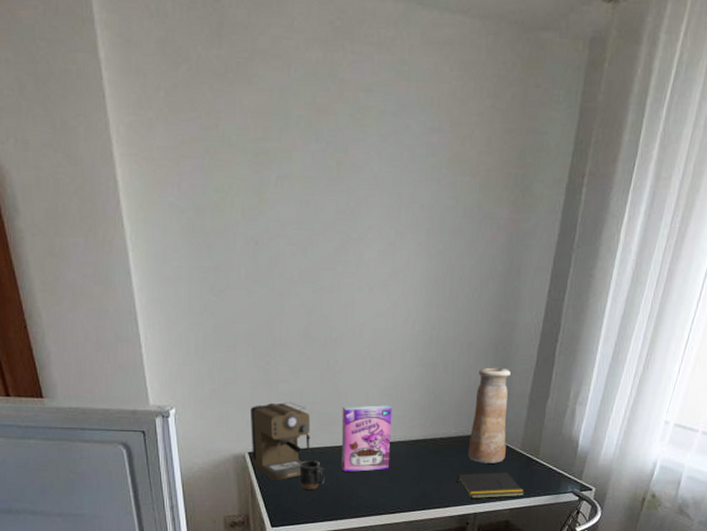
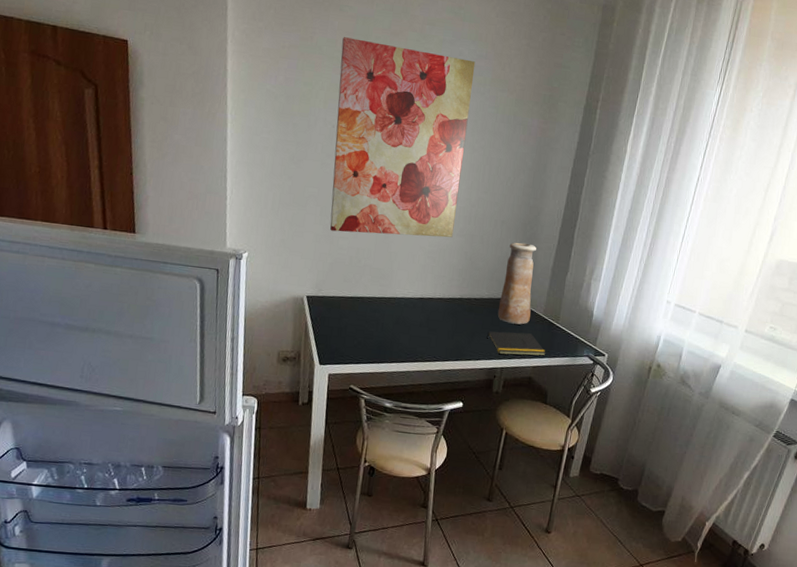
coffee maker: present [251,401,311,480] -> none [309,255,364,323]
wall art: none [256,120,427,374] -> present [329,37,476,238]
mug: present [299,460,325,490] -> none [349,308,372,334]
cereal box: present [341,405,393,473] -> none [387,264,435,322]

